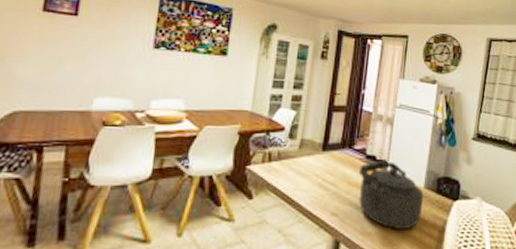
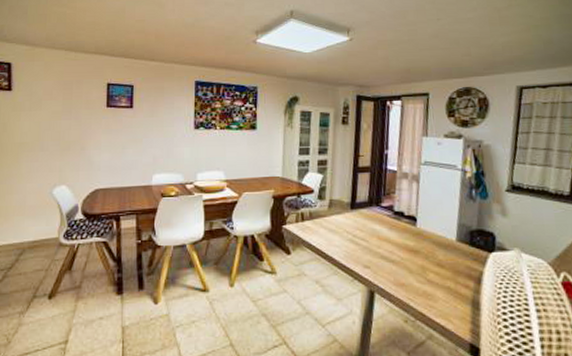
kettle: present [359,160,424,231] -> none [388,215,457,282]

